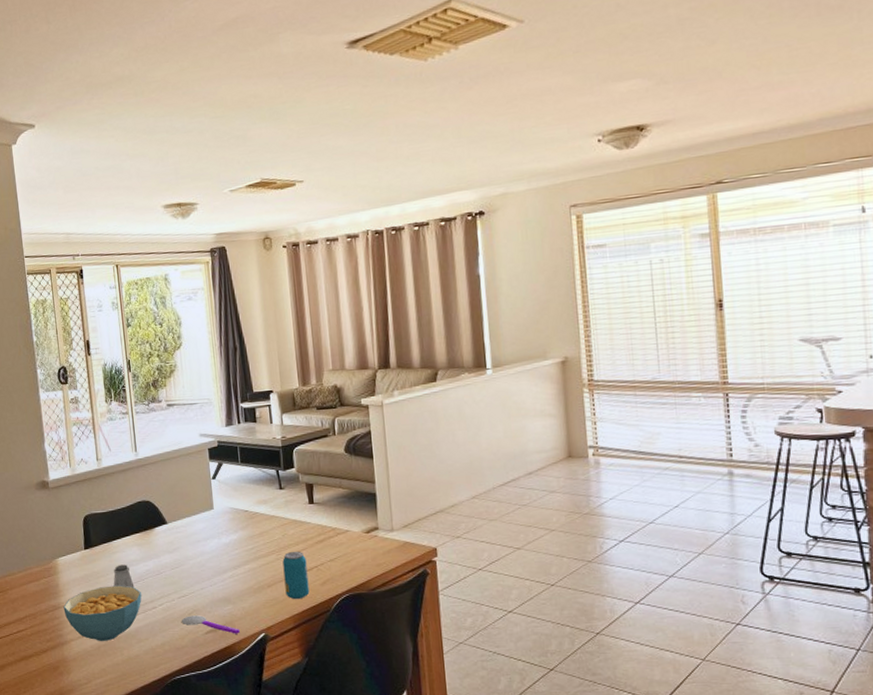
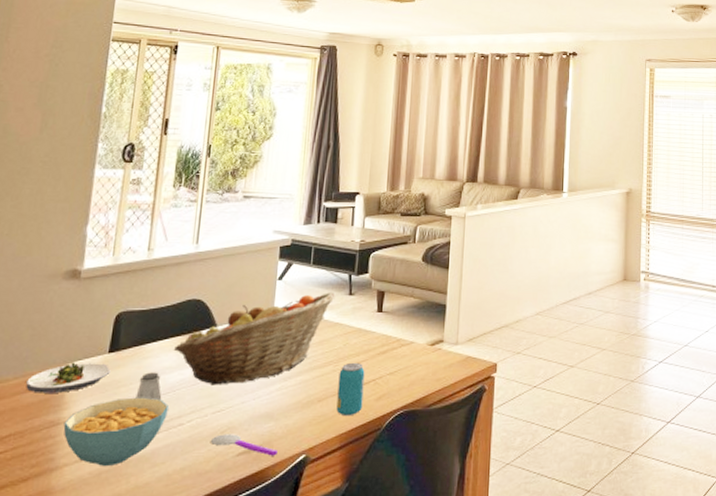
salad plate: none [28,558,90,584] -> present [26,362,111,395]
fruit basket: none [135,488,267,575] -> present [173,293,335,386]

